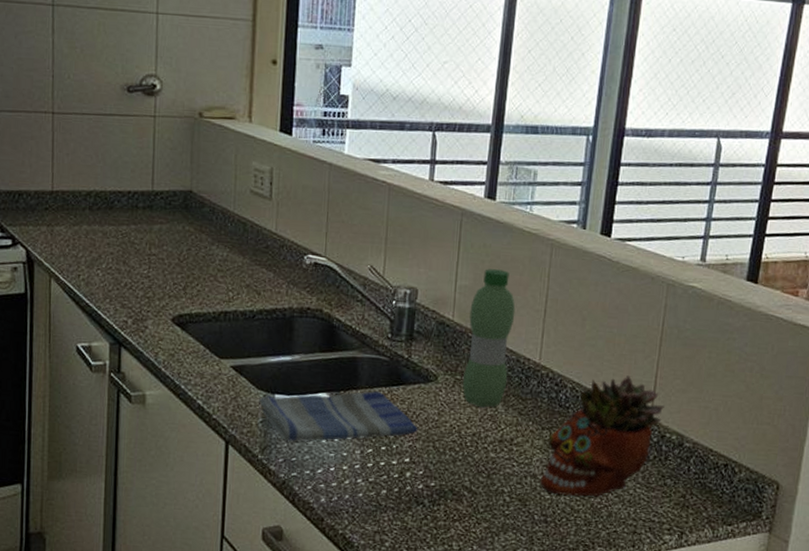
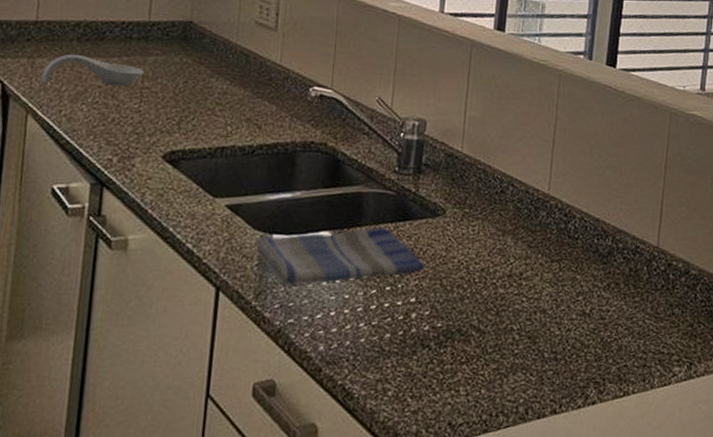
spoon rest: none [60,222,150,253] -> present [41,54,143,86]
water bottle: present [463,269,516,408] -> none [471,99,525,241]
succulent planter: present [540,374,664,497] -> none [549,203,670,331]

